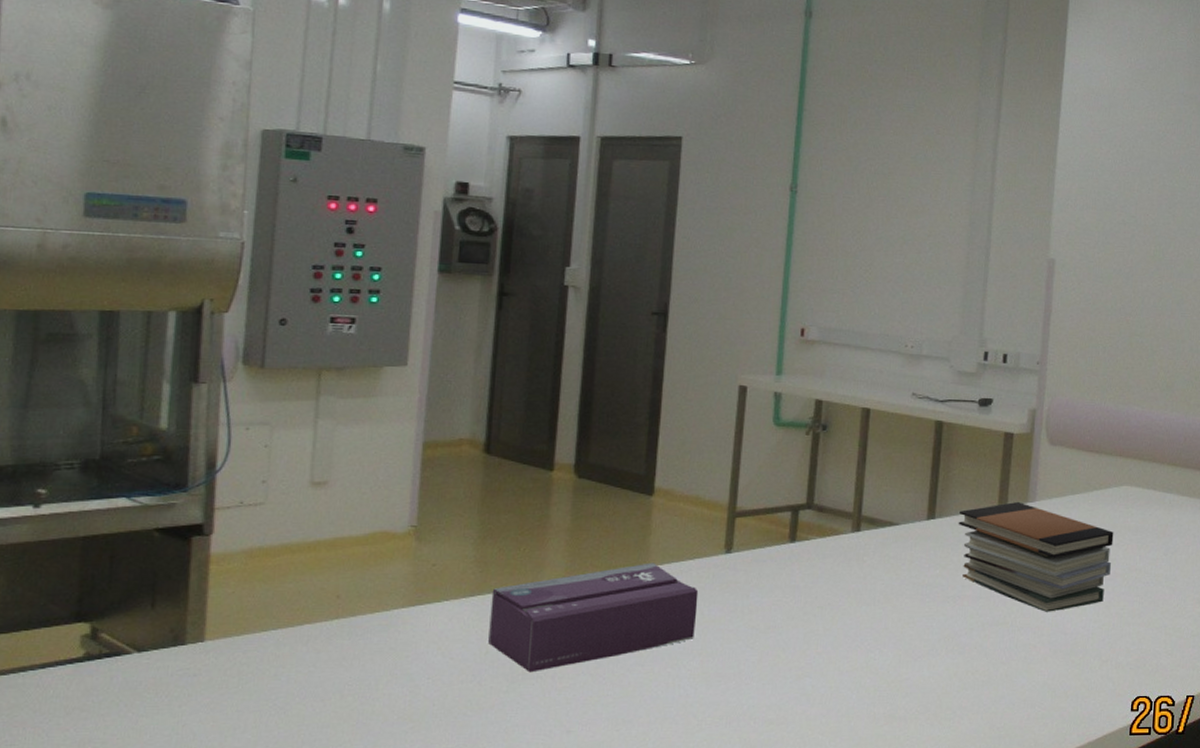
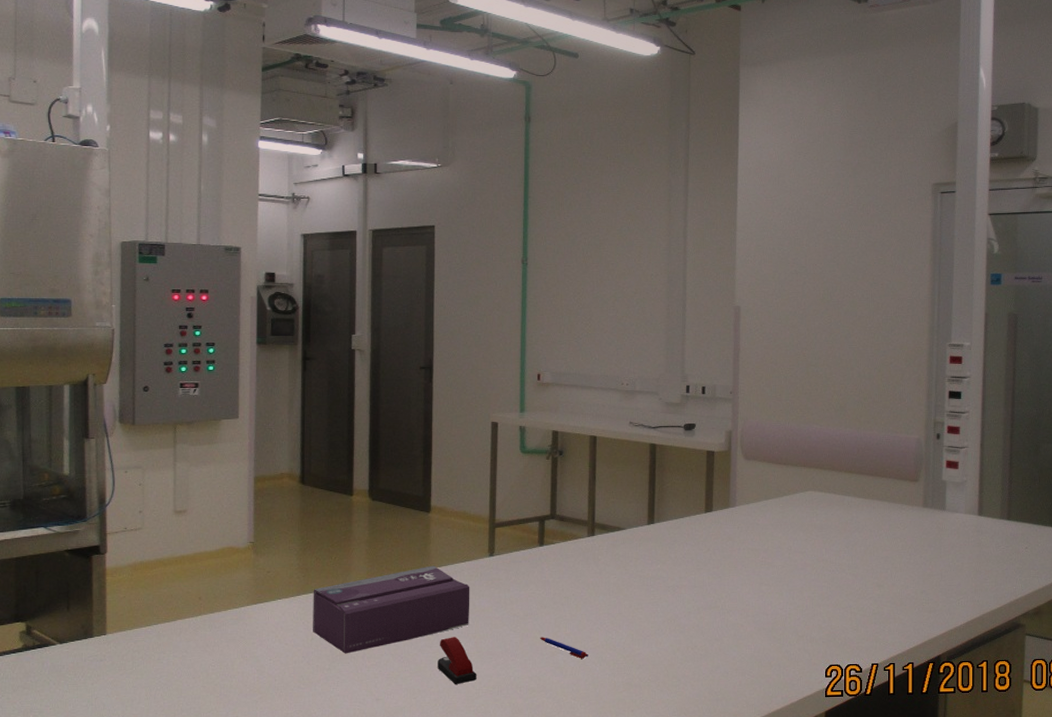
stapler: none [650,653,700,713] -> present [438,637,477,684]
pen: none [783,656,844,684] -> present [539,637,589,659]
book stack: present [958,501,1114,612] -> none [673,507,803,597]

